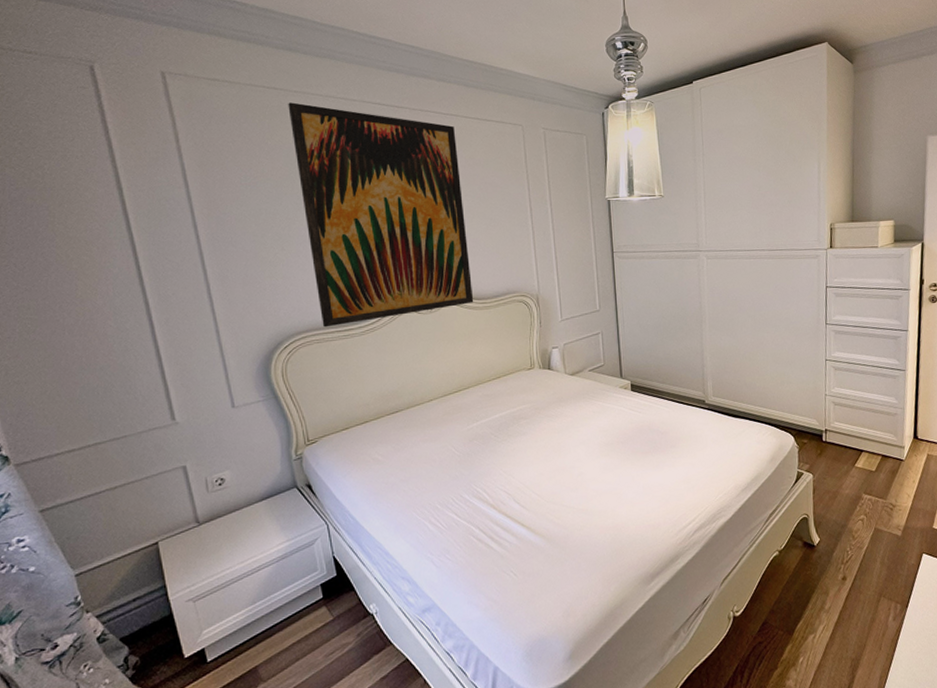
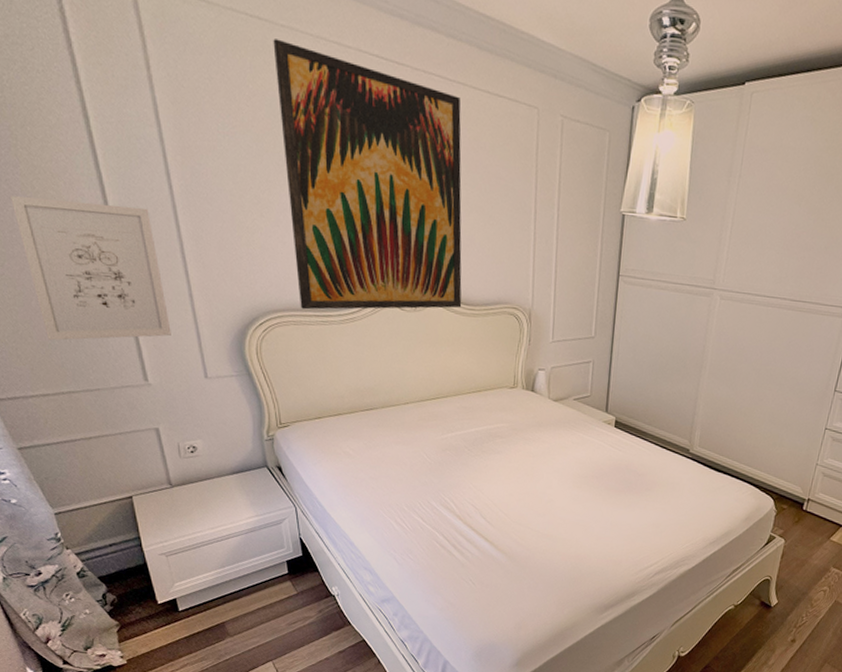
wall art: none [46,258,198,396] -> present [11,196,171,341]

